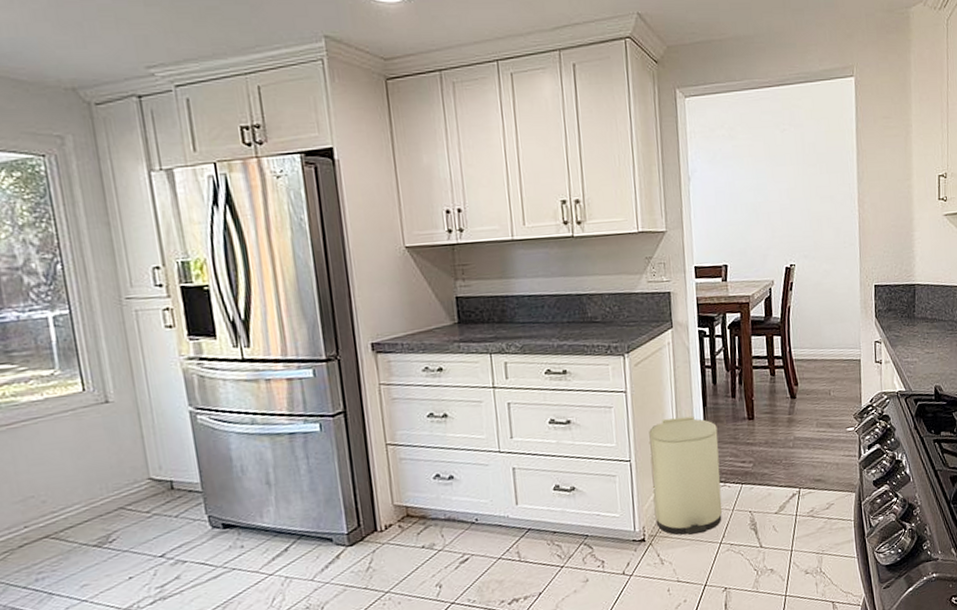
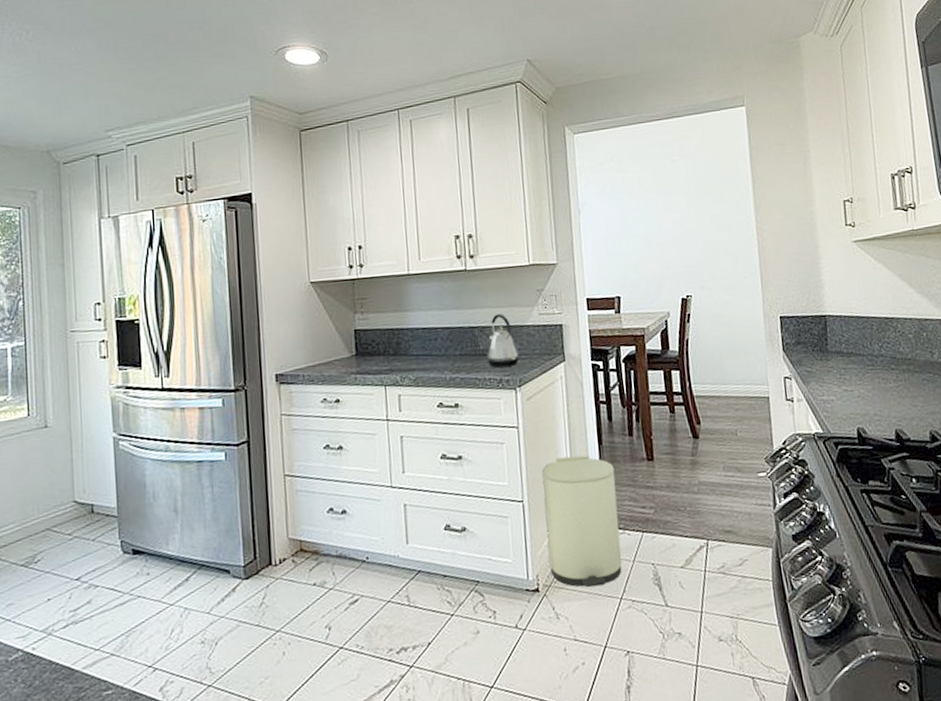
kettle: none [594,281,628,335] -> present [486,313,519,368]

